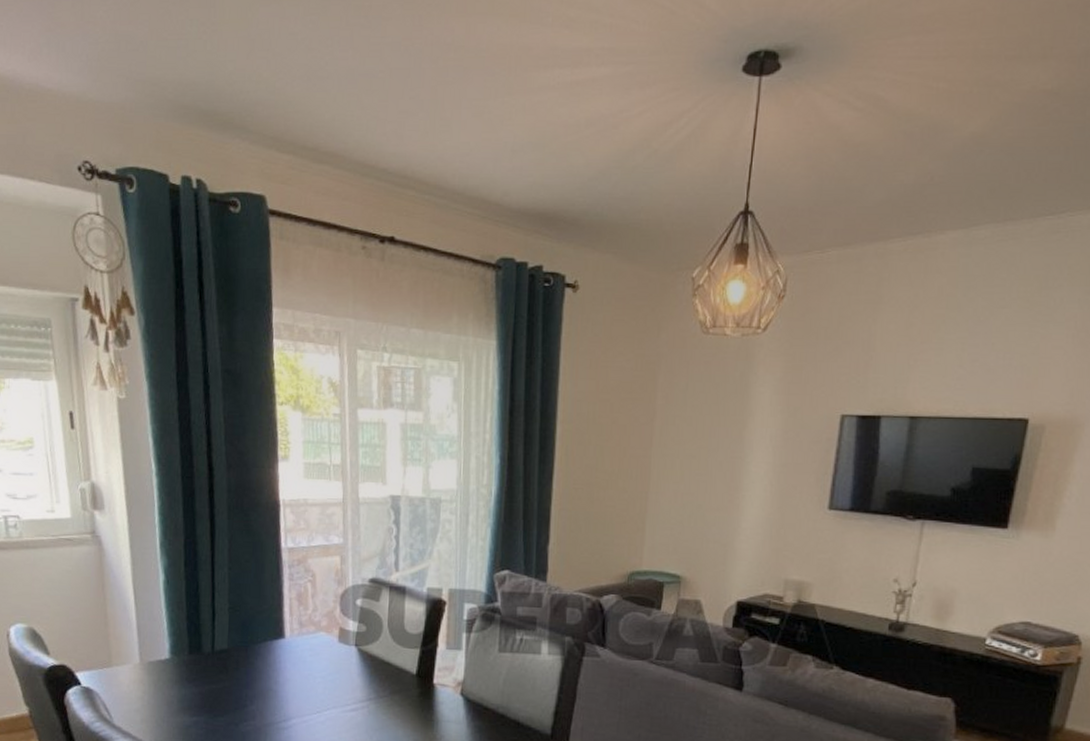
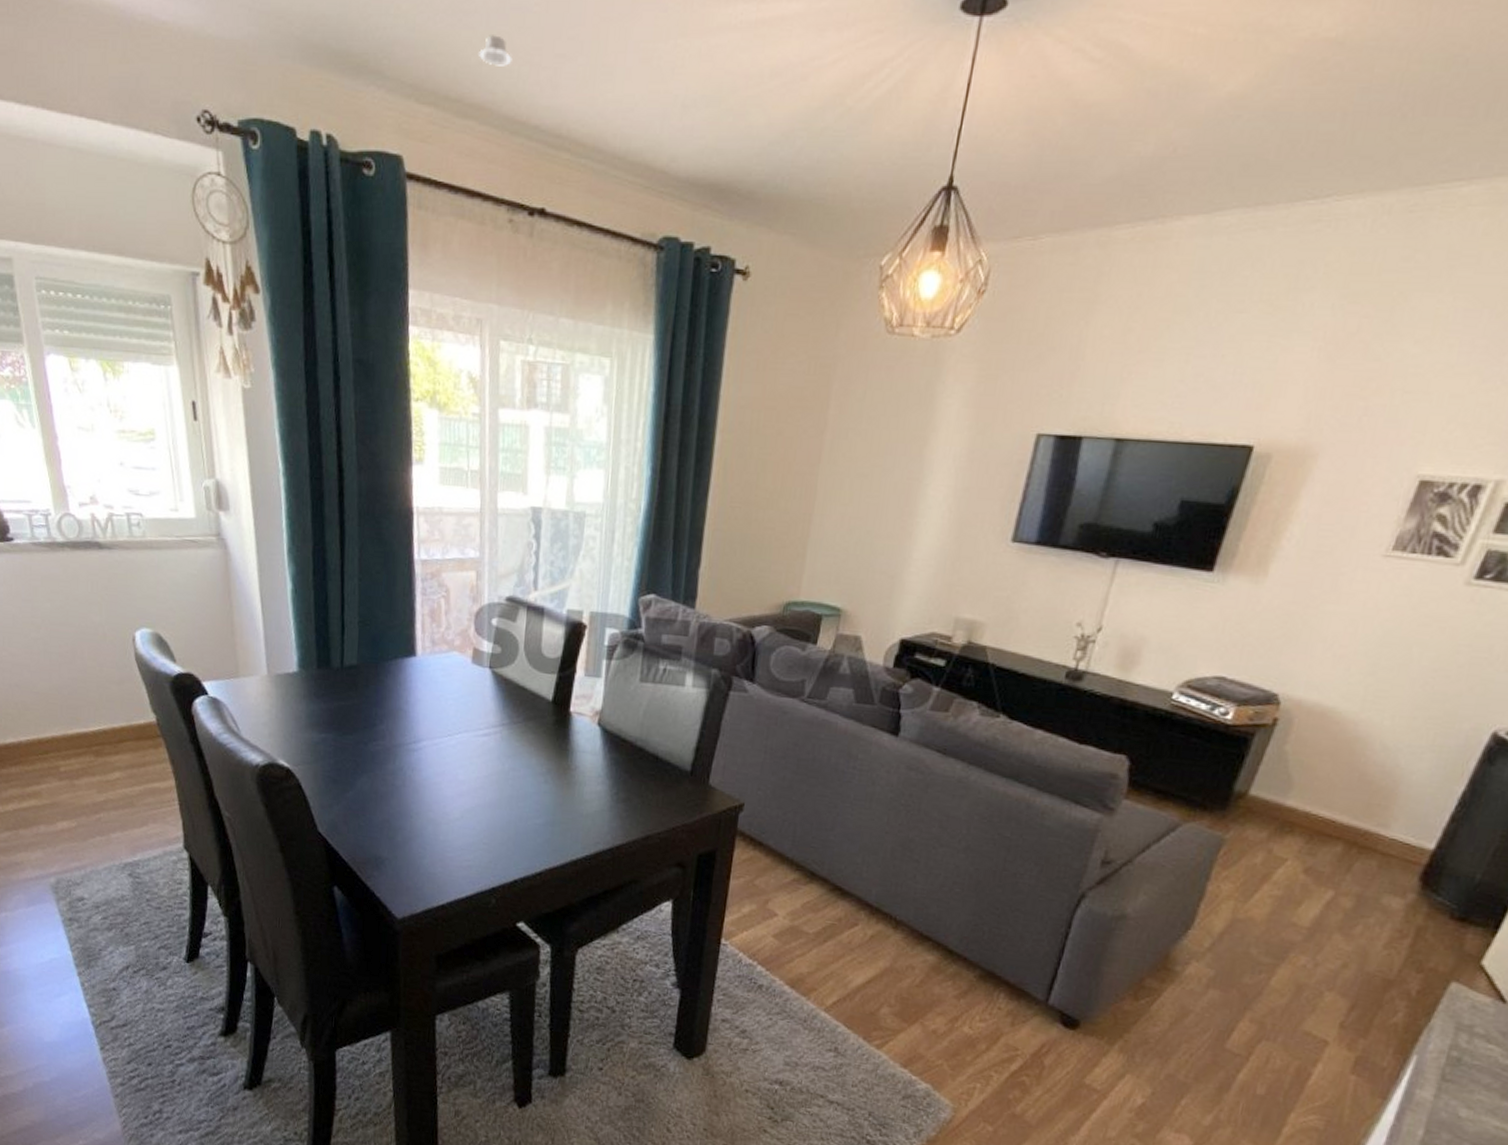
recessed light: none [332,96,361,121] -> present [479,35,512,66]

